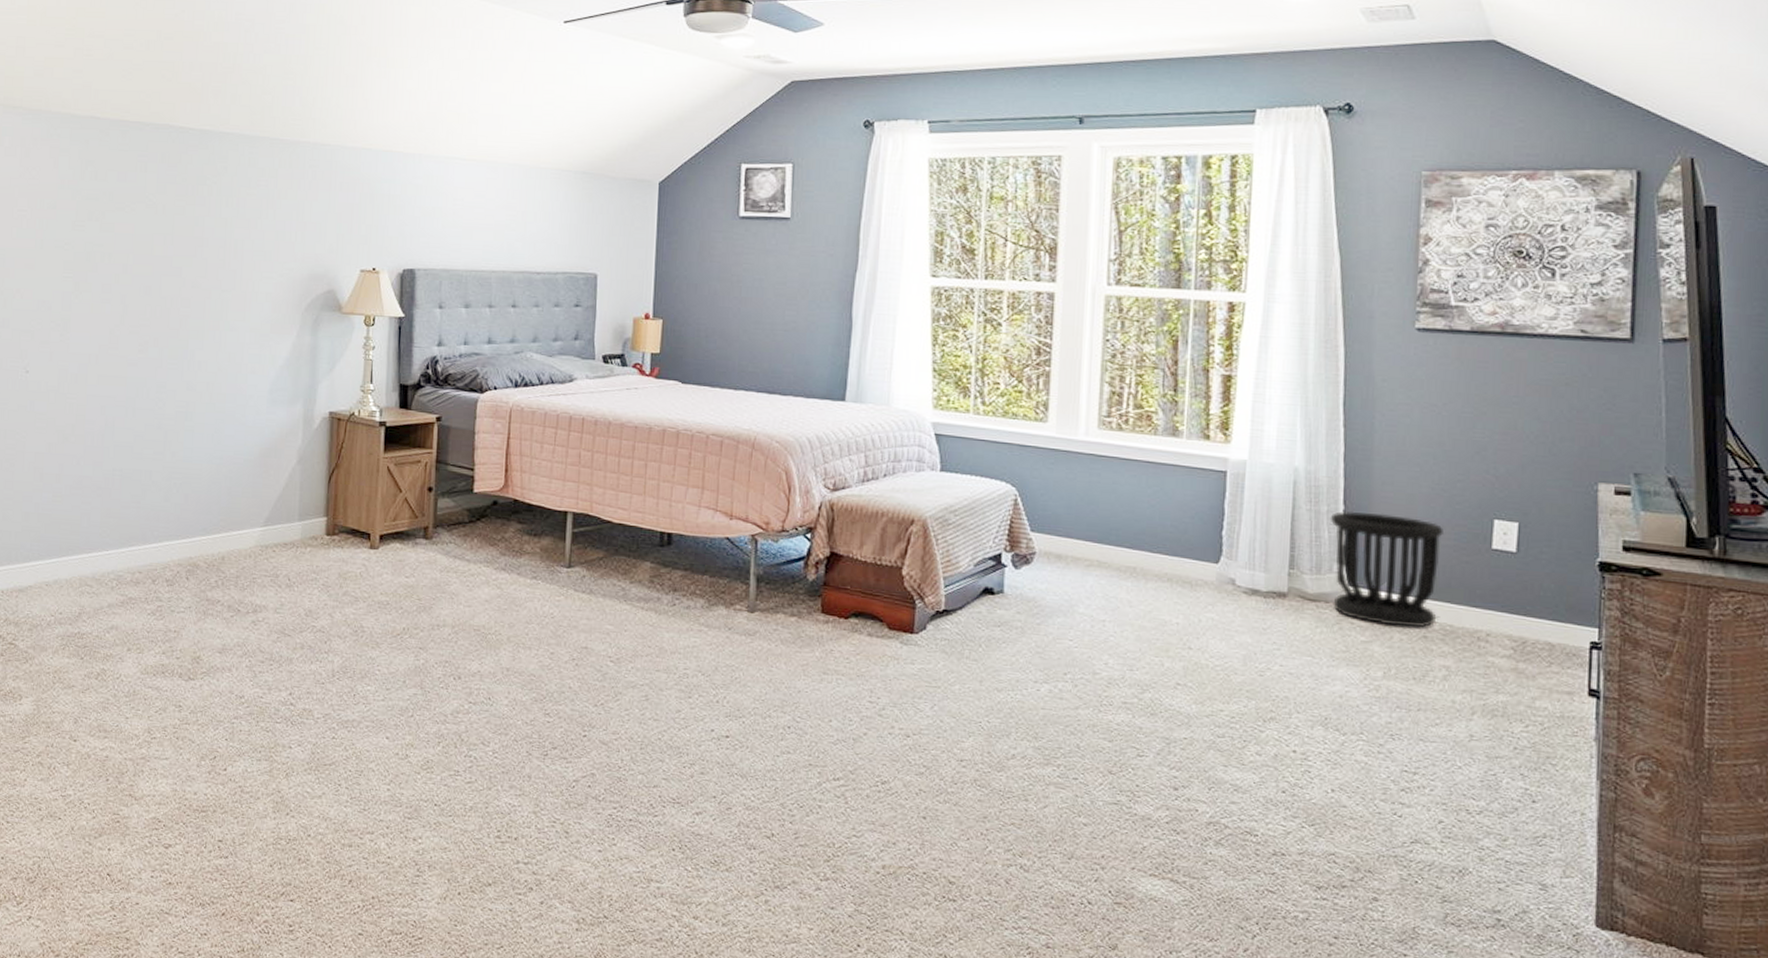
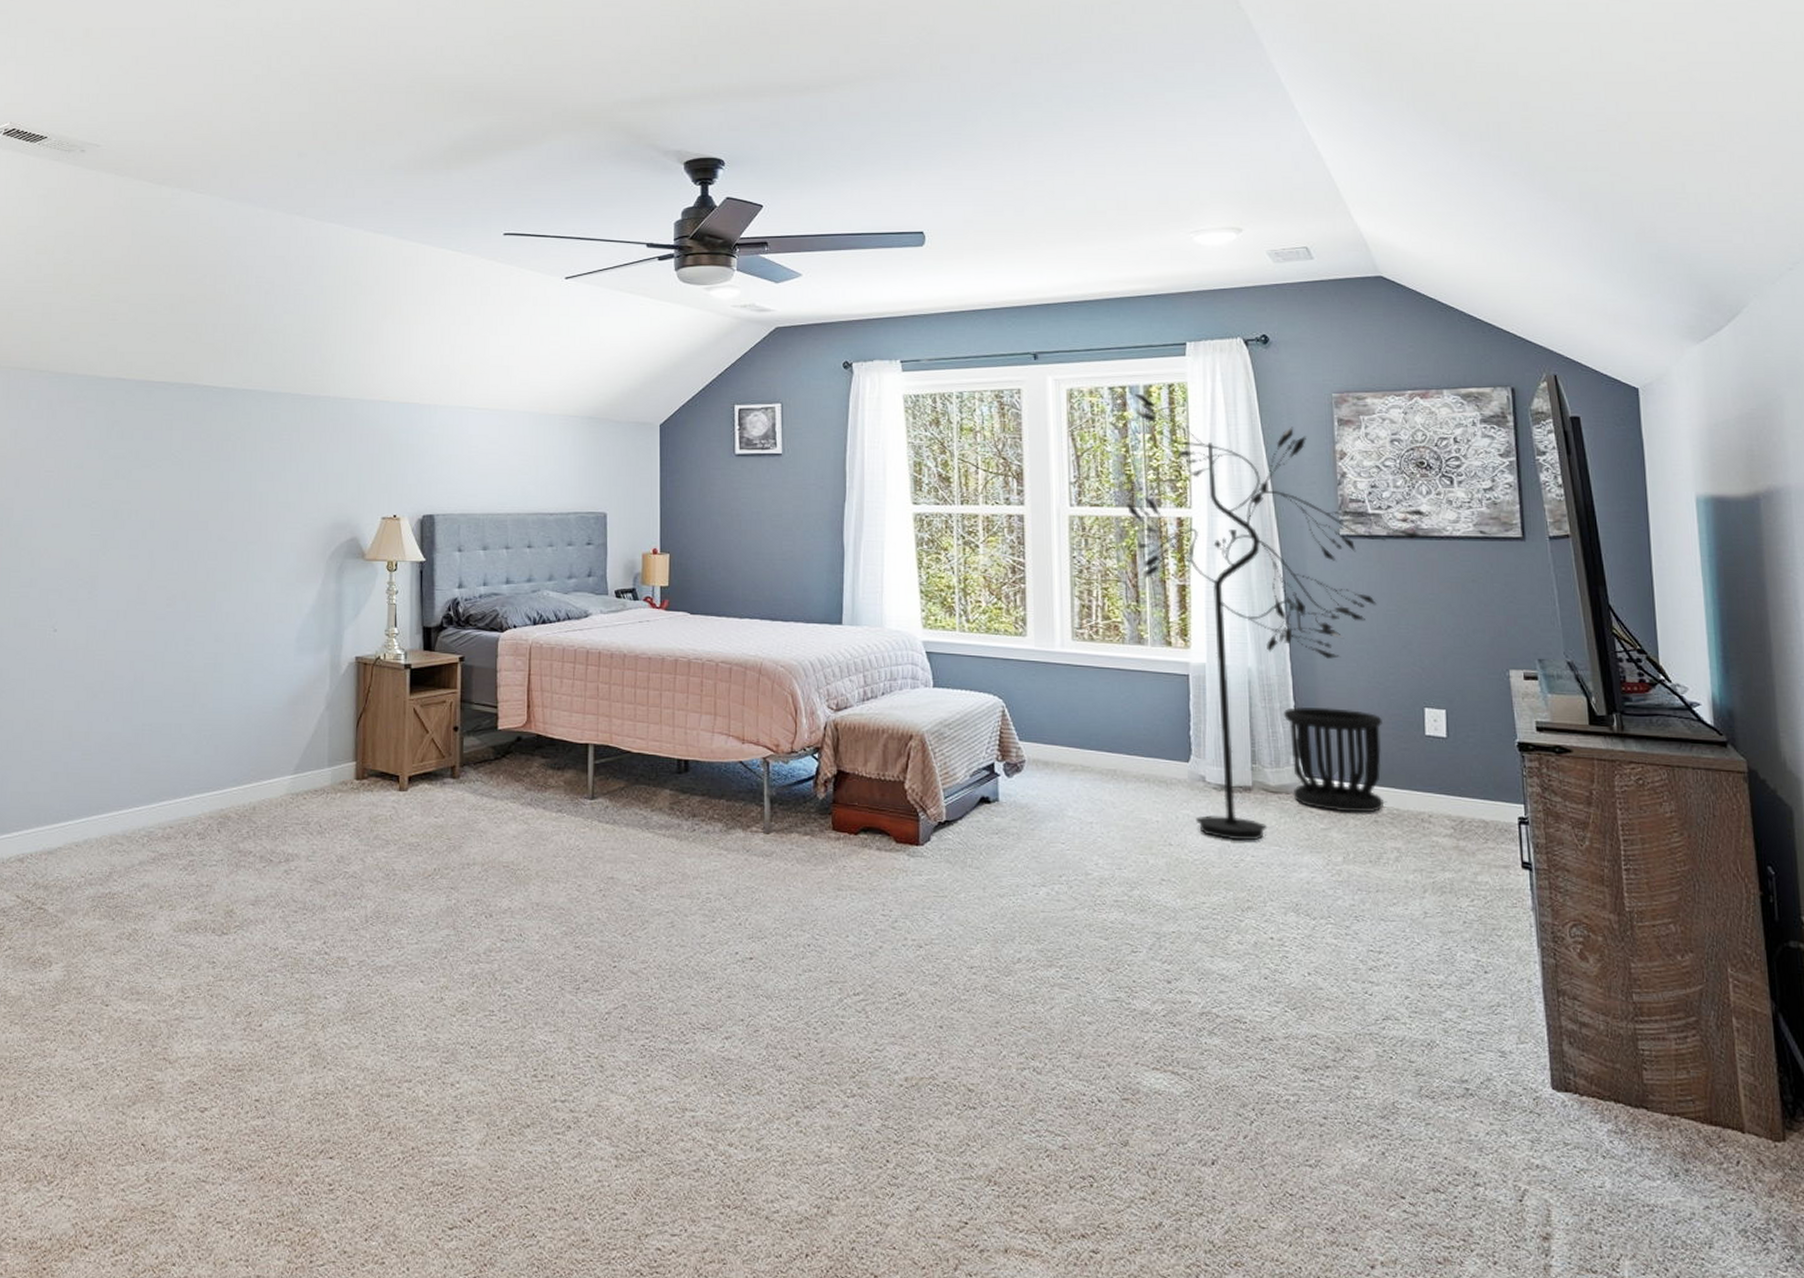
floor lamp: none [1171,164,1524,649] -> present [1126,393,1430,841]

